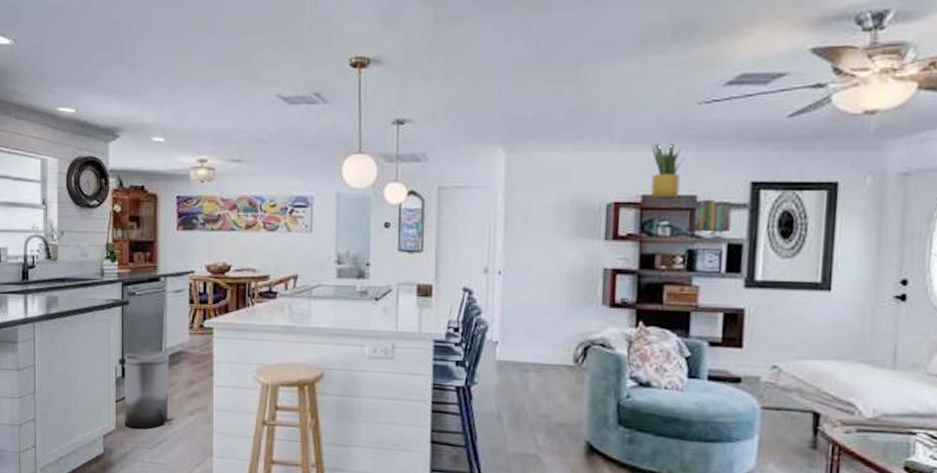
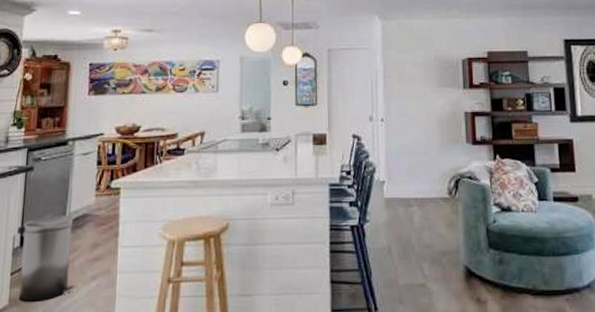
planter: present [651,144,684,200] -> none [491,12,515,55]
books: present [687,199,732,233] -> none [522,53,554,80]

